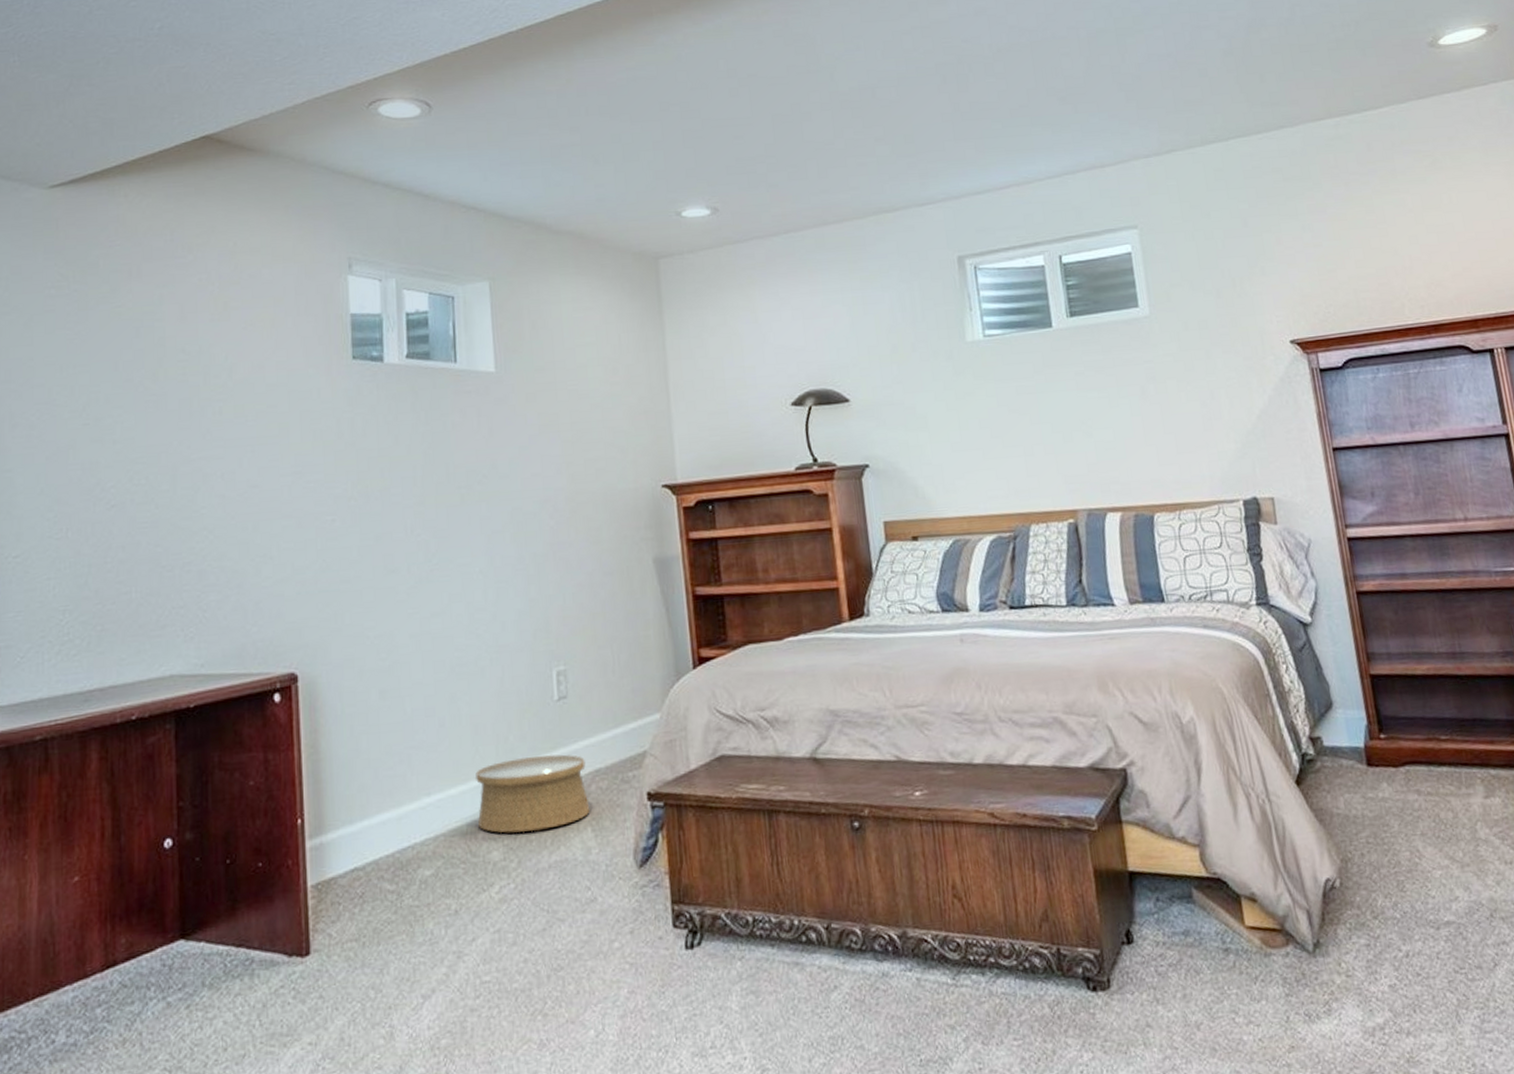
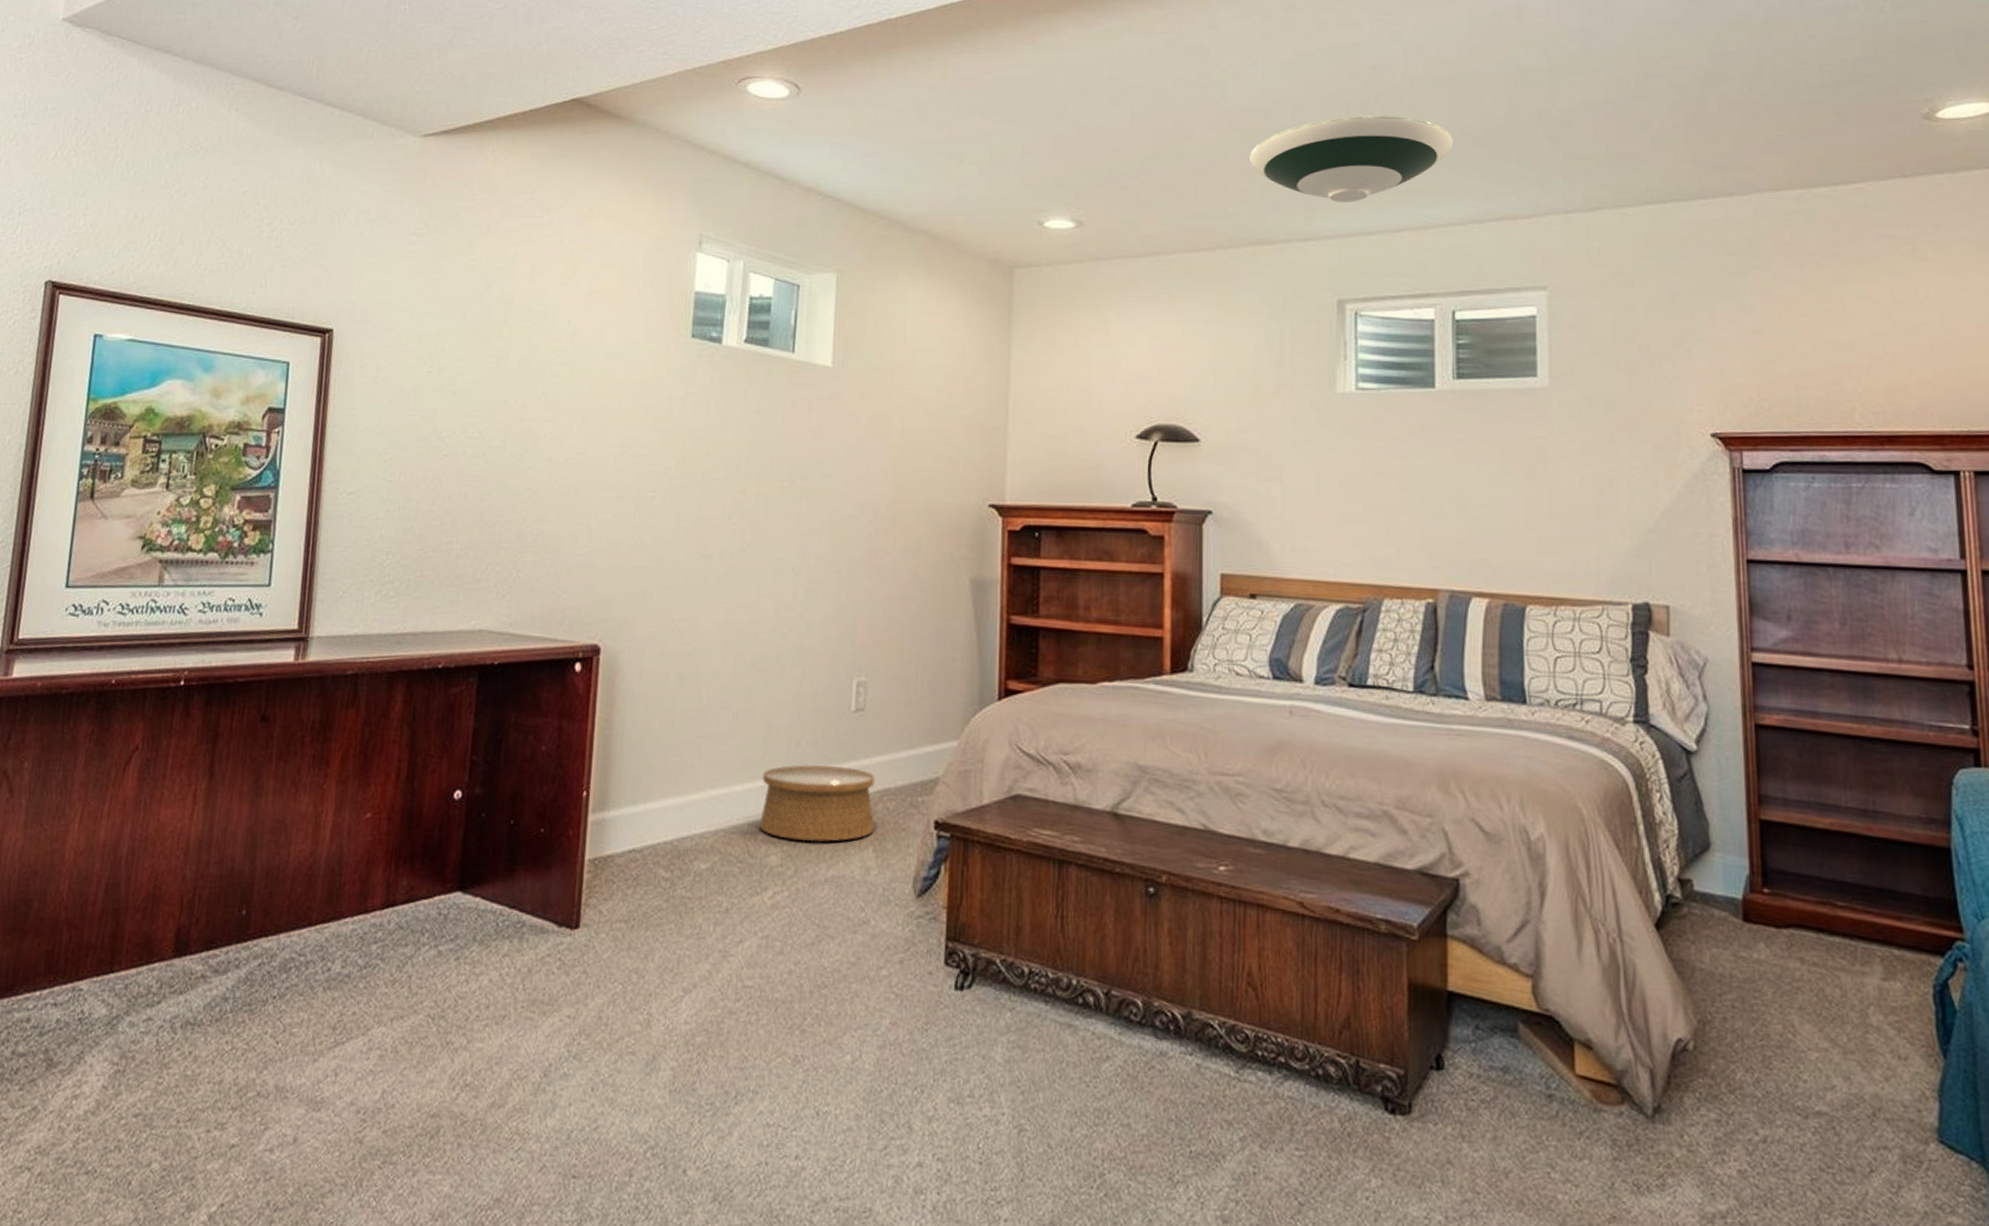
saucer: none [862,83,1042,167] -> present [1249,115,1453,202]

